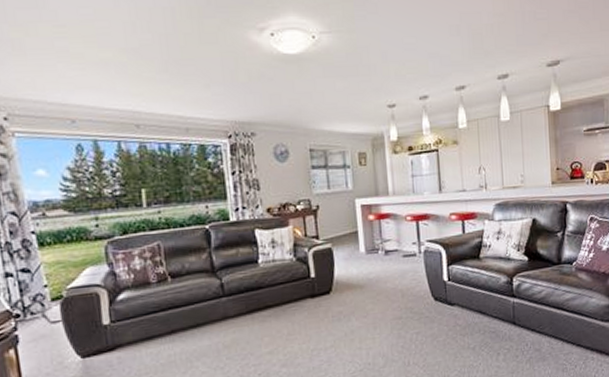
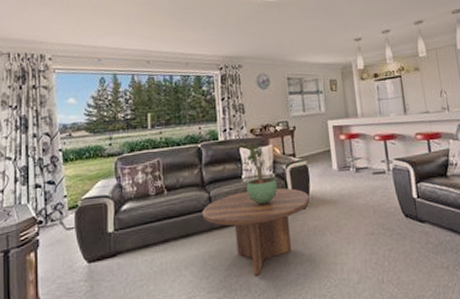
coffee table: none [213,272,335,364] -> present [202,188,310,276]
potted plant: none [262,225,299,290] -> present [246,144,278,204]

